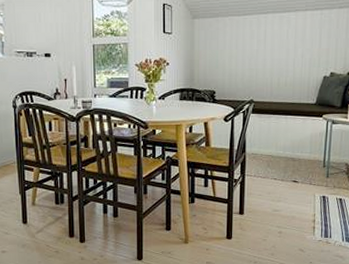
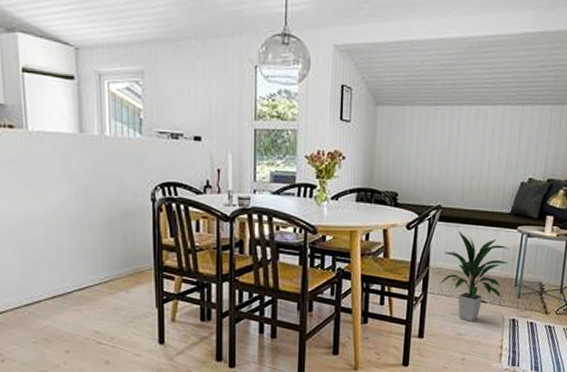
indoor plant: none [256,121,317,199] -> present [440,231,510,321]

